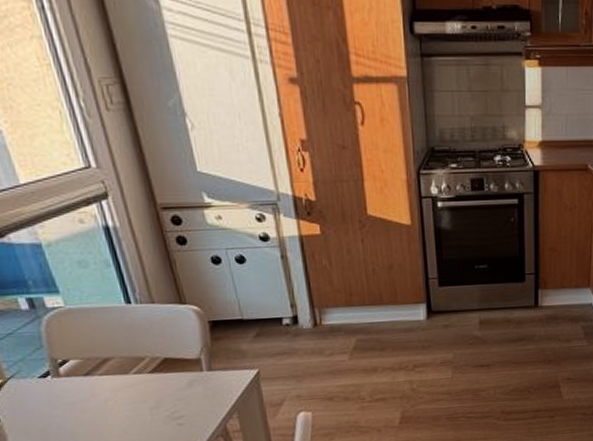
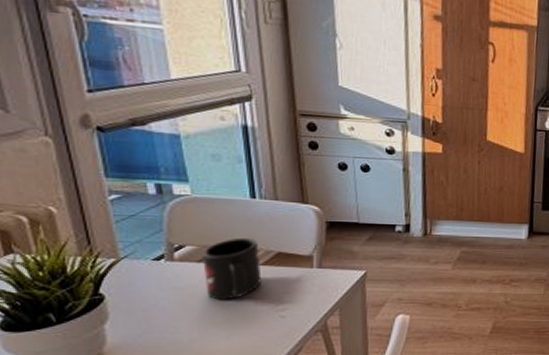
mug: none [88,345,153,413] -> present [203,237,262,300]

